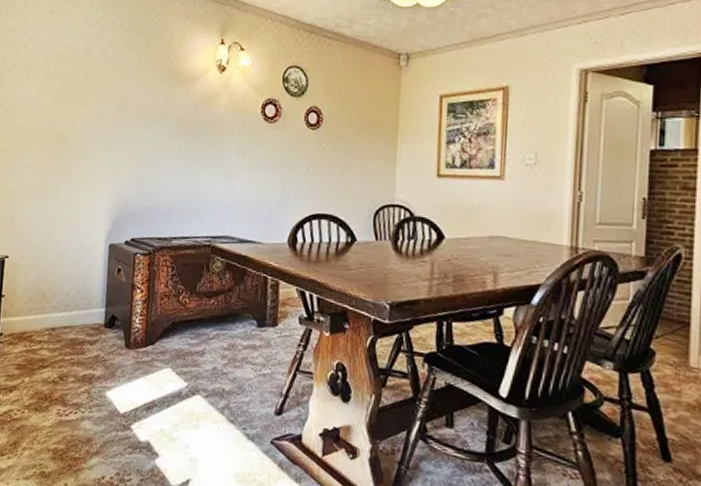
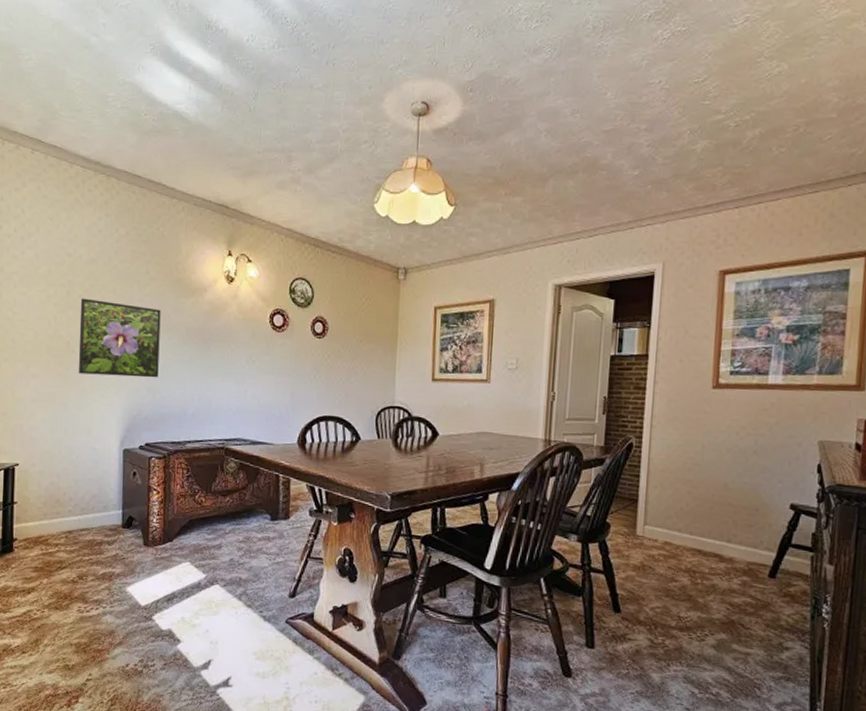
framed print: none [69,89,152,171] -> present [78,298,161,378]

